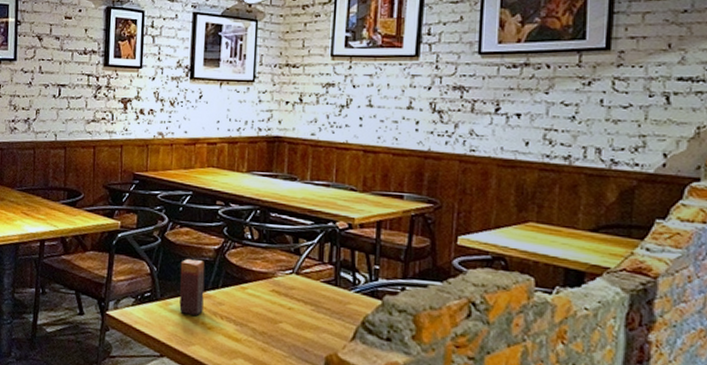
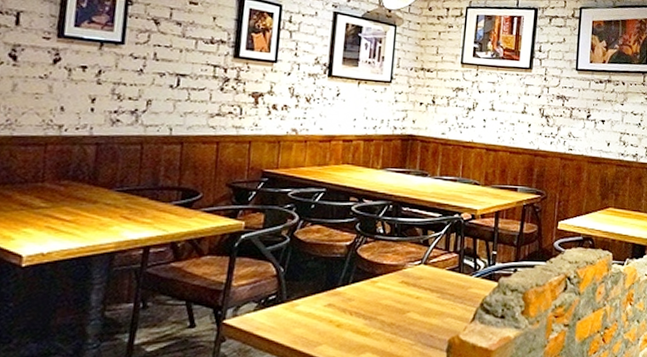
candle: present [179,258,205,316] -> none [306,256,336,314]

